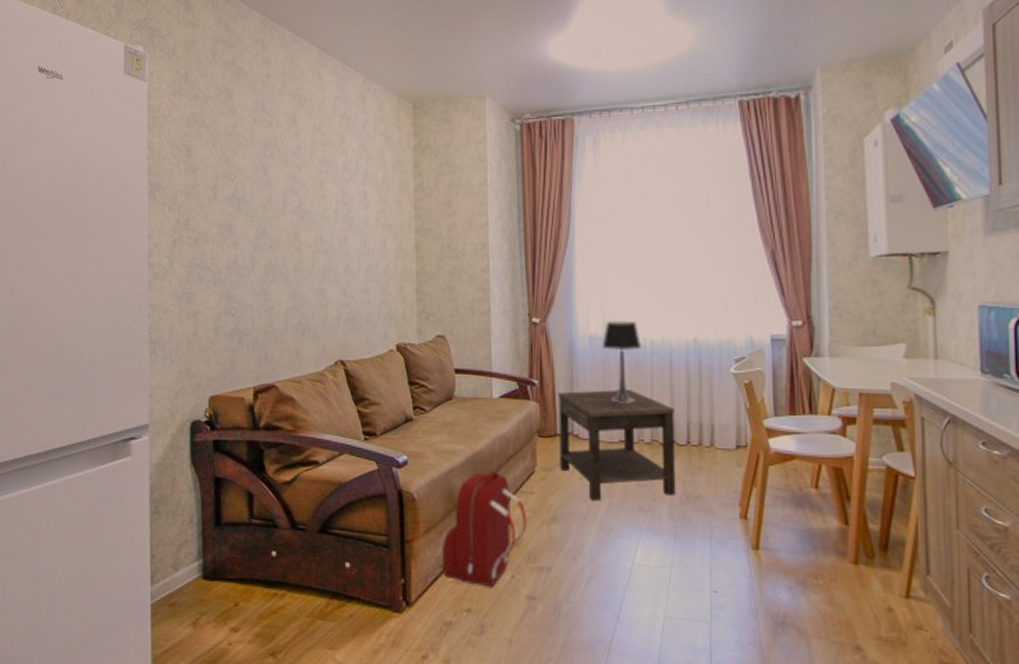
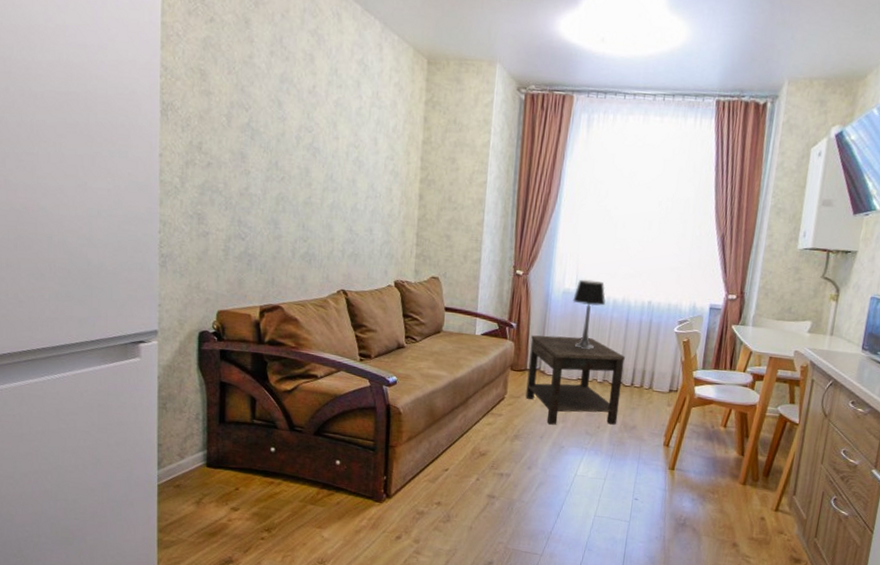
backpack: present [442,472,527,587] -> none [419,395,494,487]

